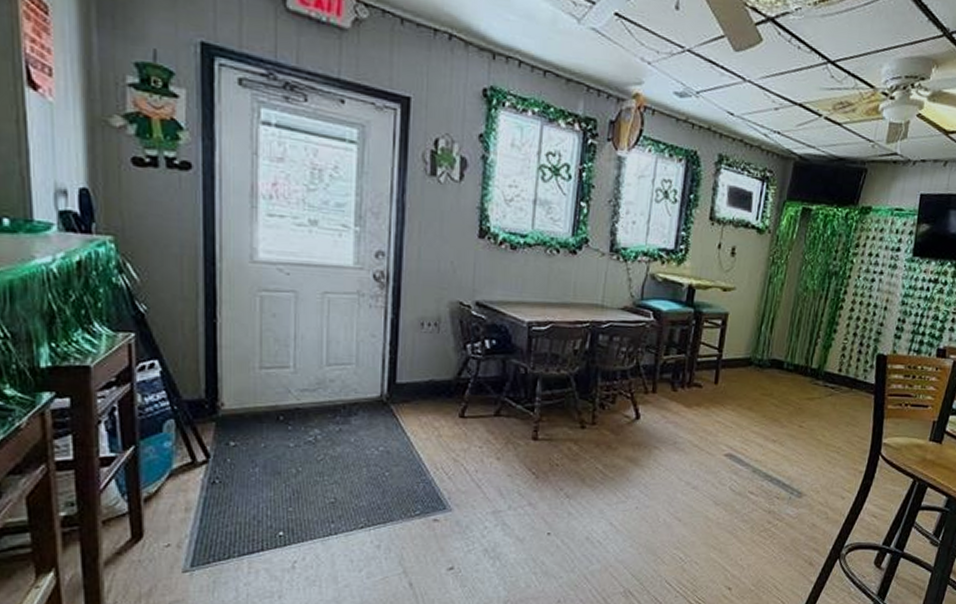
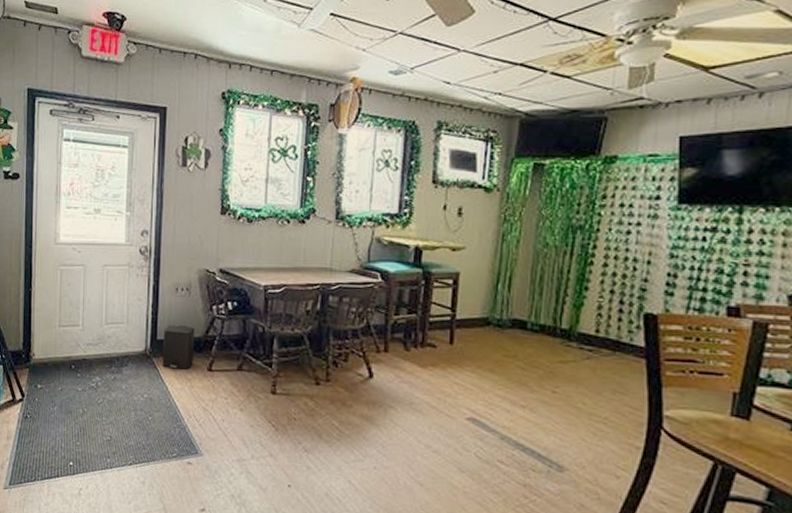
pedal bin: none [402,366,444,417] -> present [162,325,195,370]

